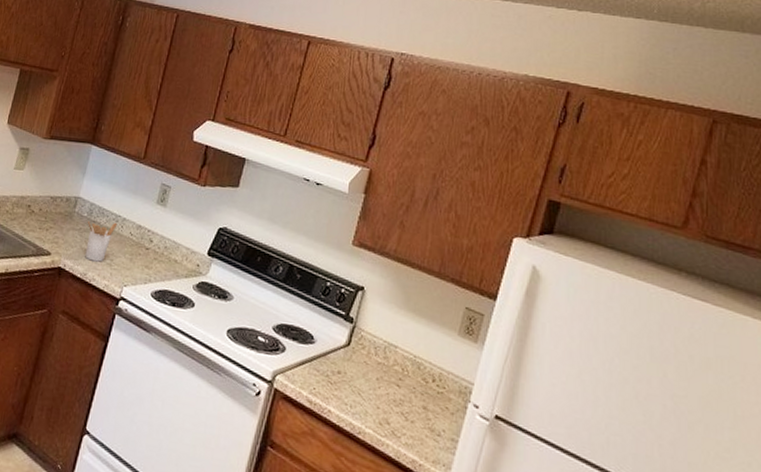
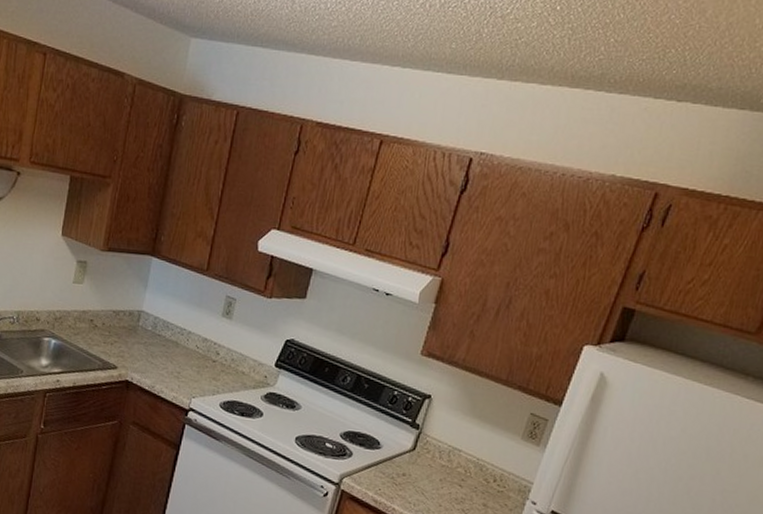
utensil holder: present [85,221,118,262] -> none [152,335,183,375]

